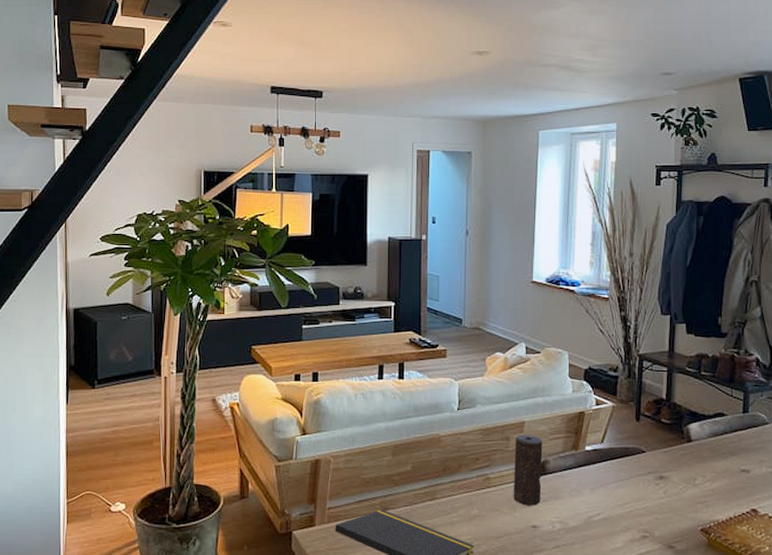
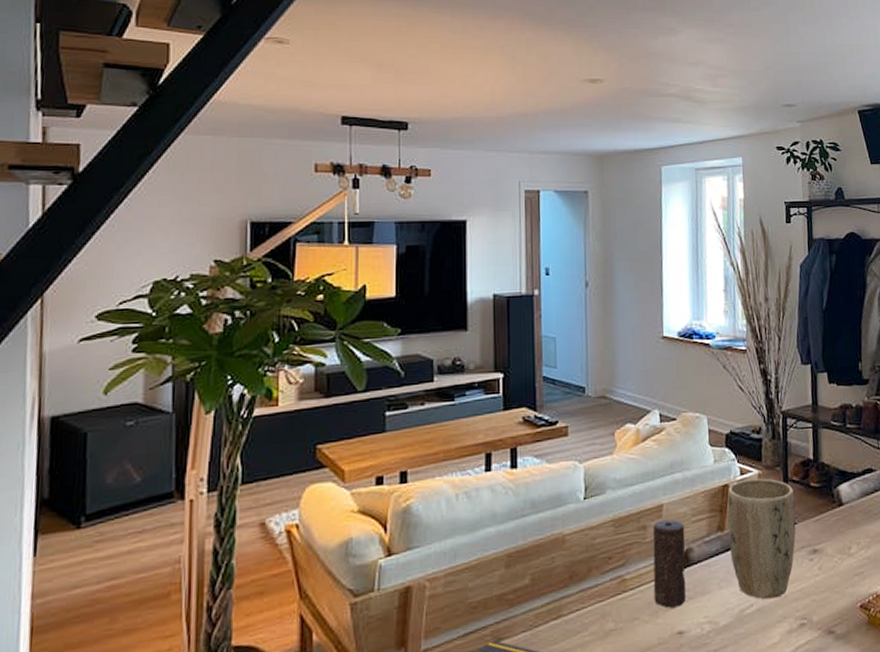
plant pot: none [582,409,646,512] -> present [727,478,797,600]

